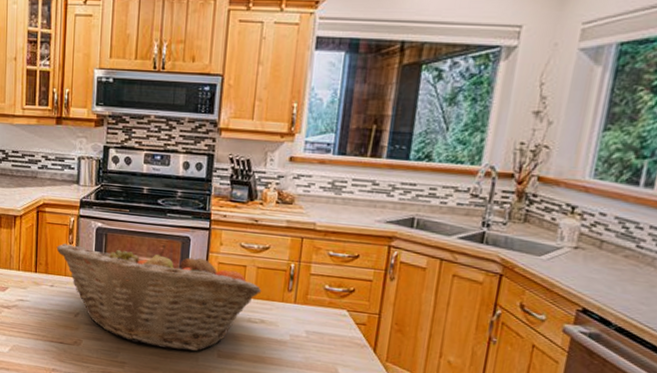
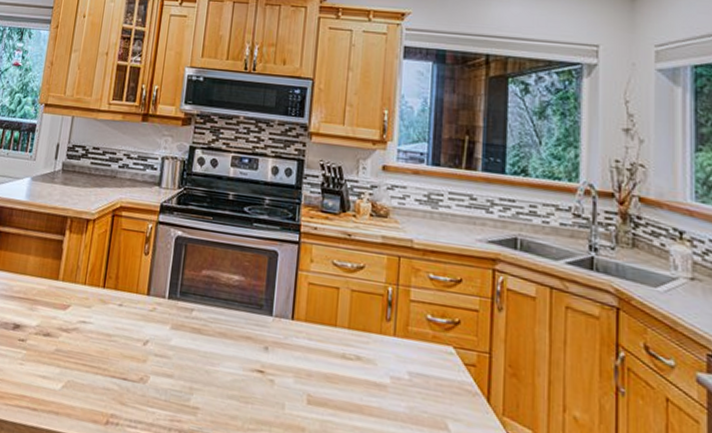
fruit basket: present [56,243,262,352] -> none [130,254,357,396]

